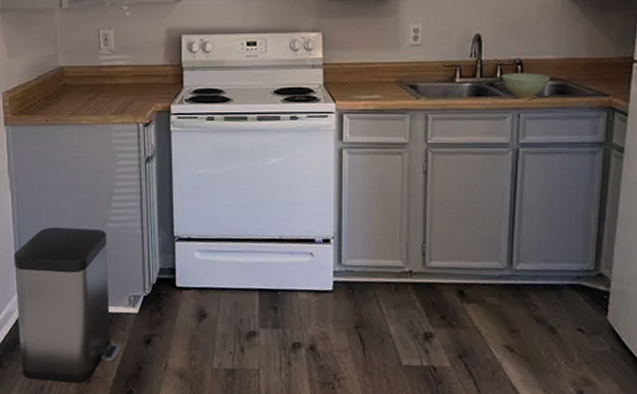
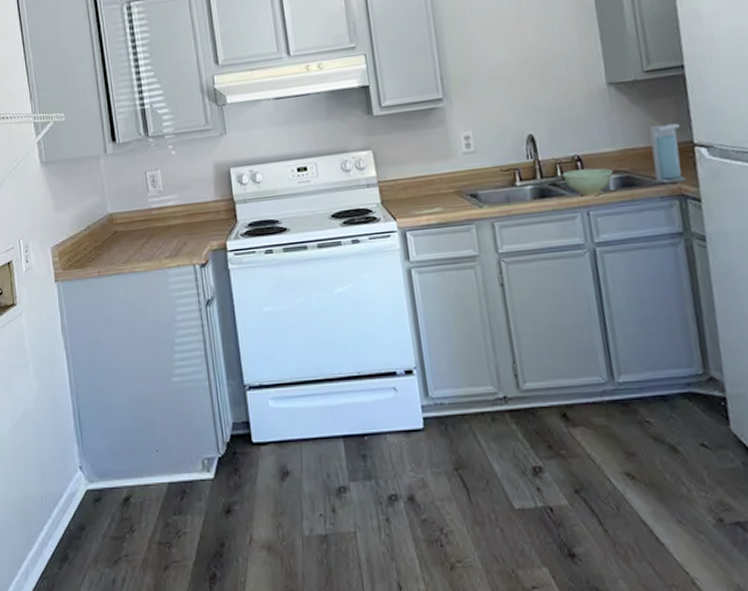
pedal bin: present [14,227,122,383] -> none [73,386,199,572]
soap dispenser: none [590,37,625,96] -> present [649,123,687,185]

